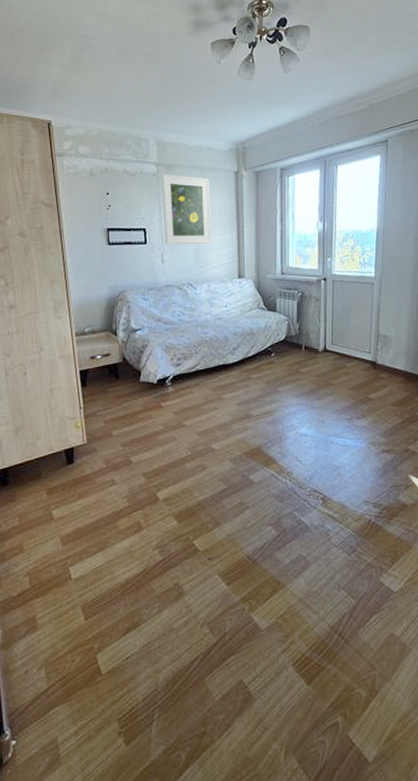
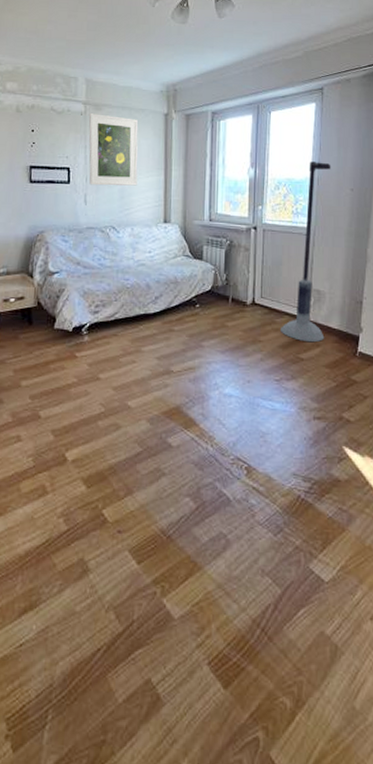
floor lamp: none [351,213,396,384] -> present [281,161,331,343]

